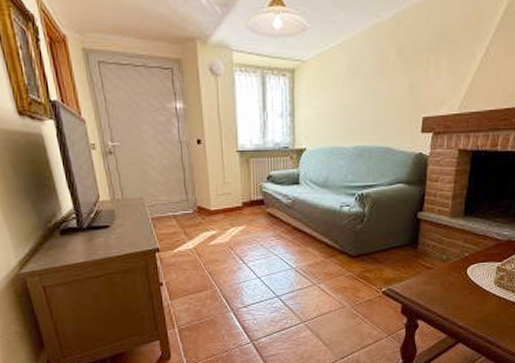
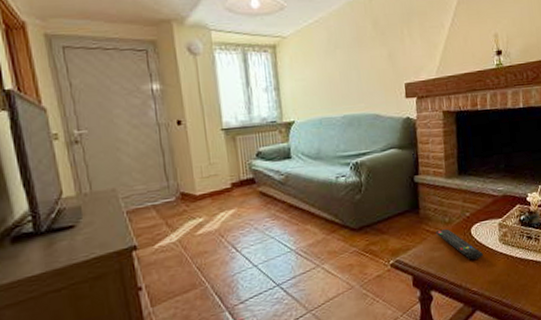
remote control: none [431,266,476,297] -> present [435,229,484,260]

